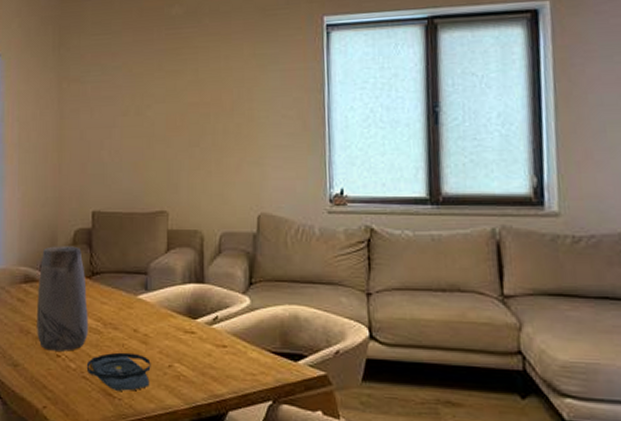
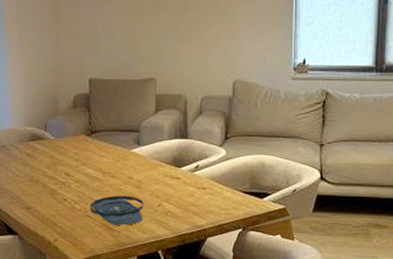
vase: present [37,246,89,352] -> none [44,109,91,196]

